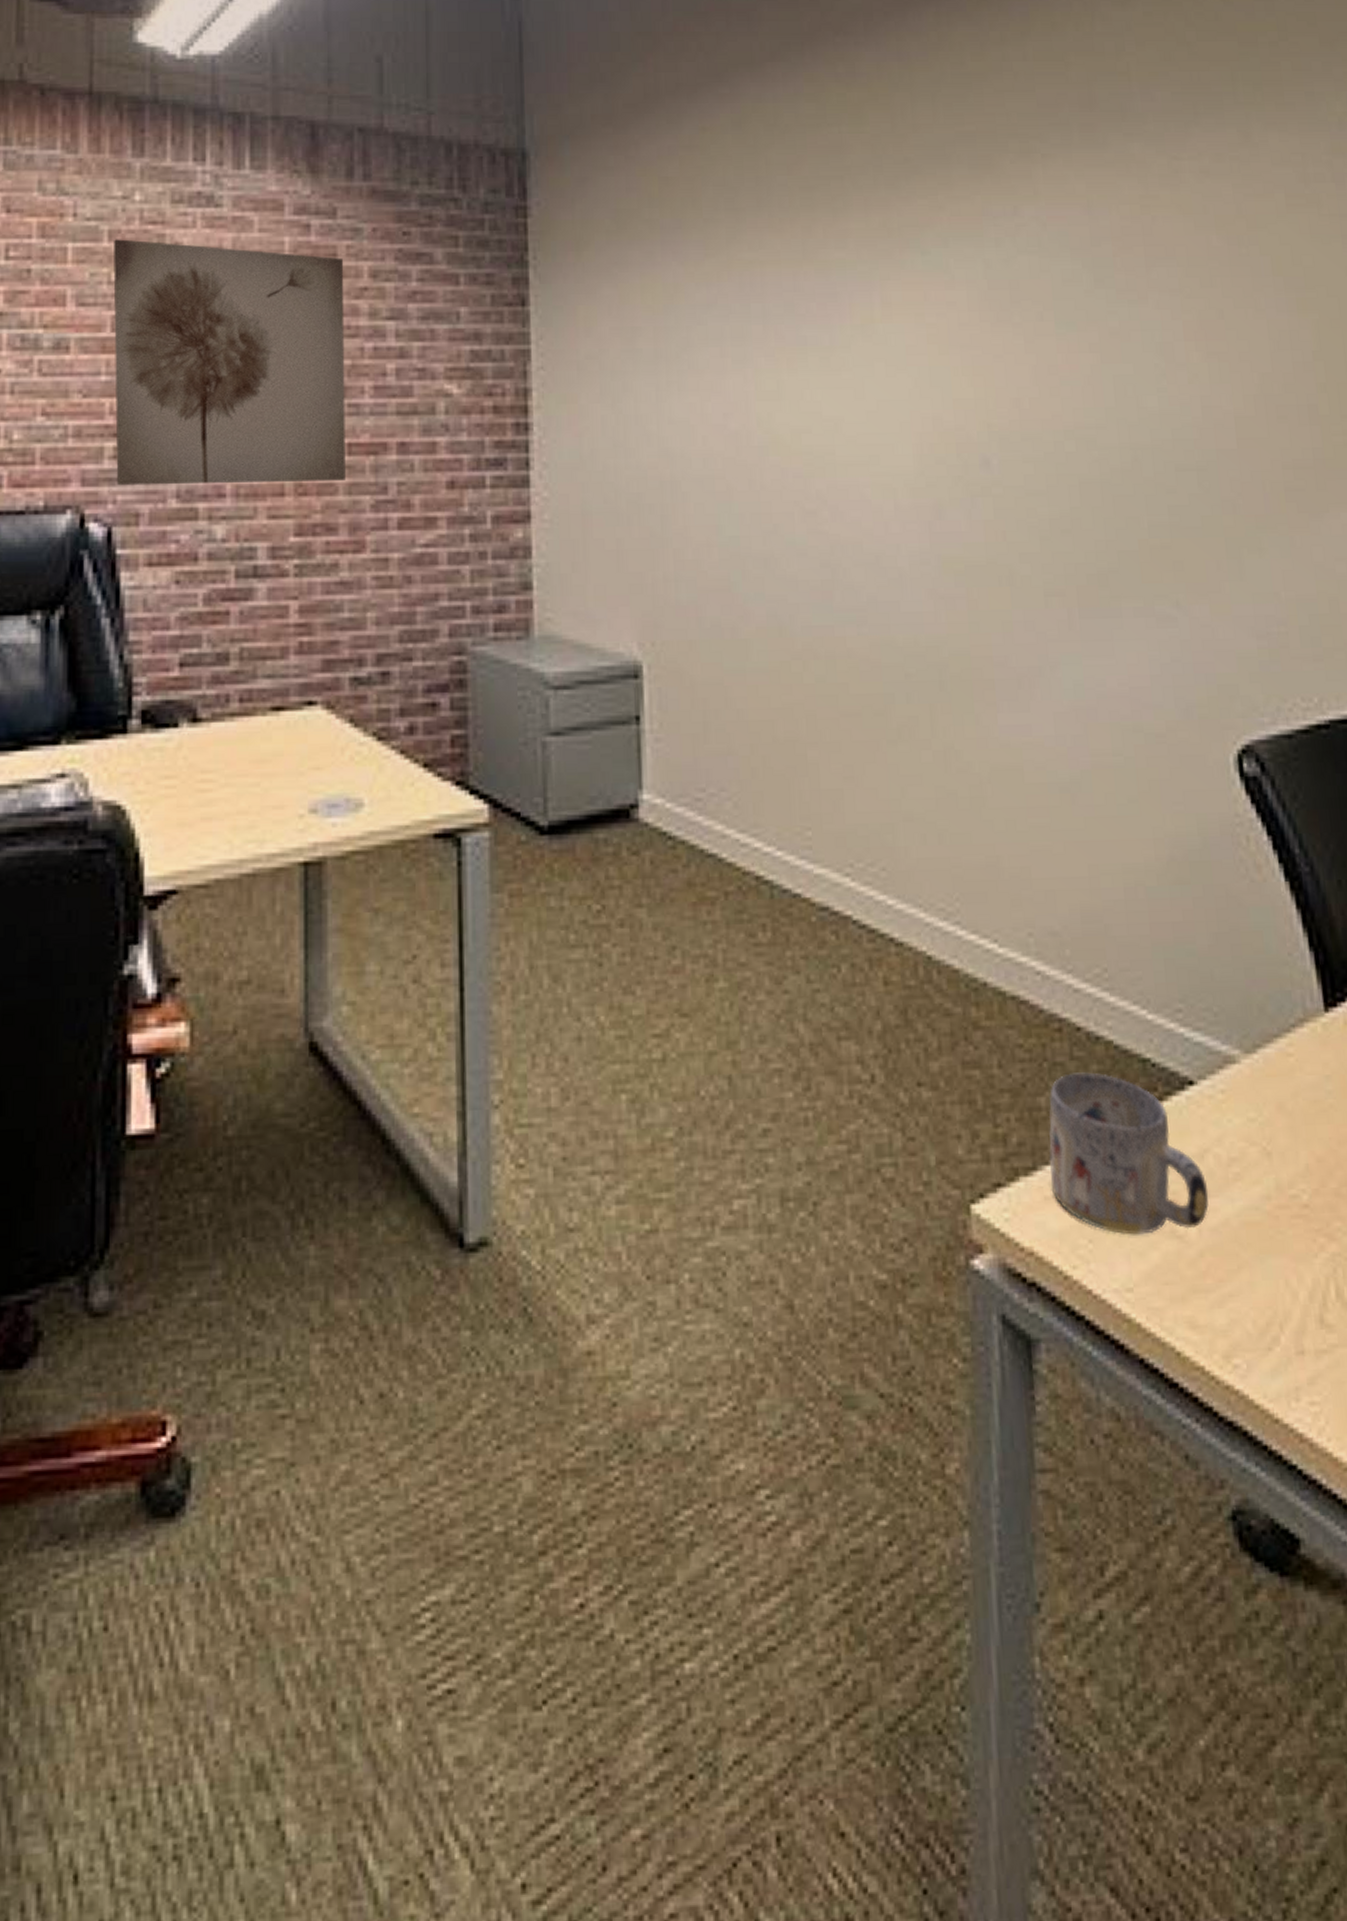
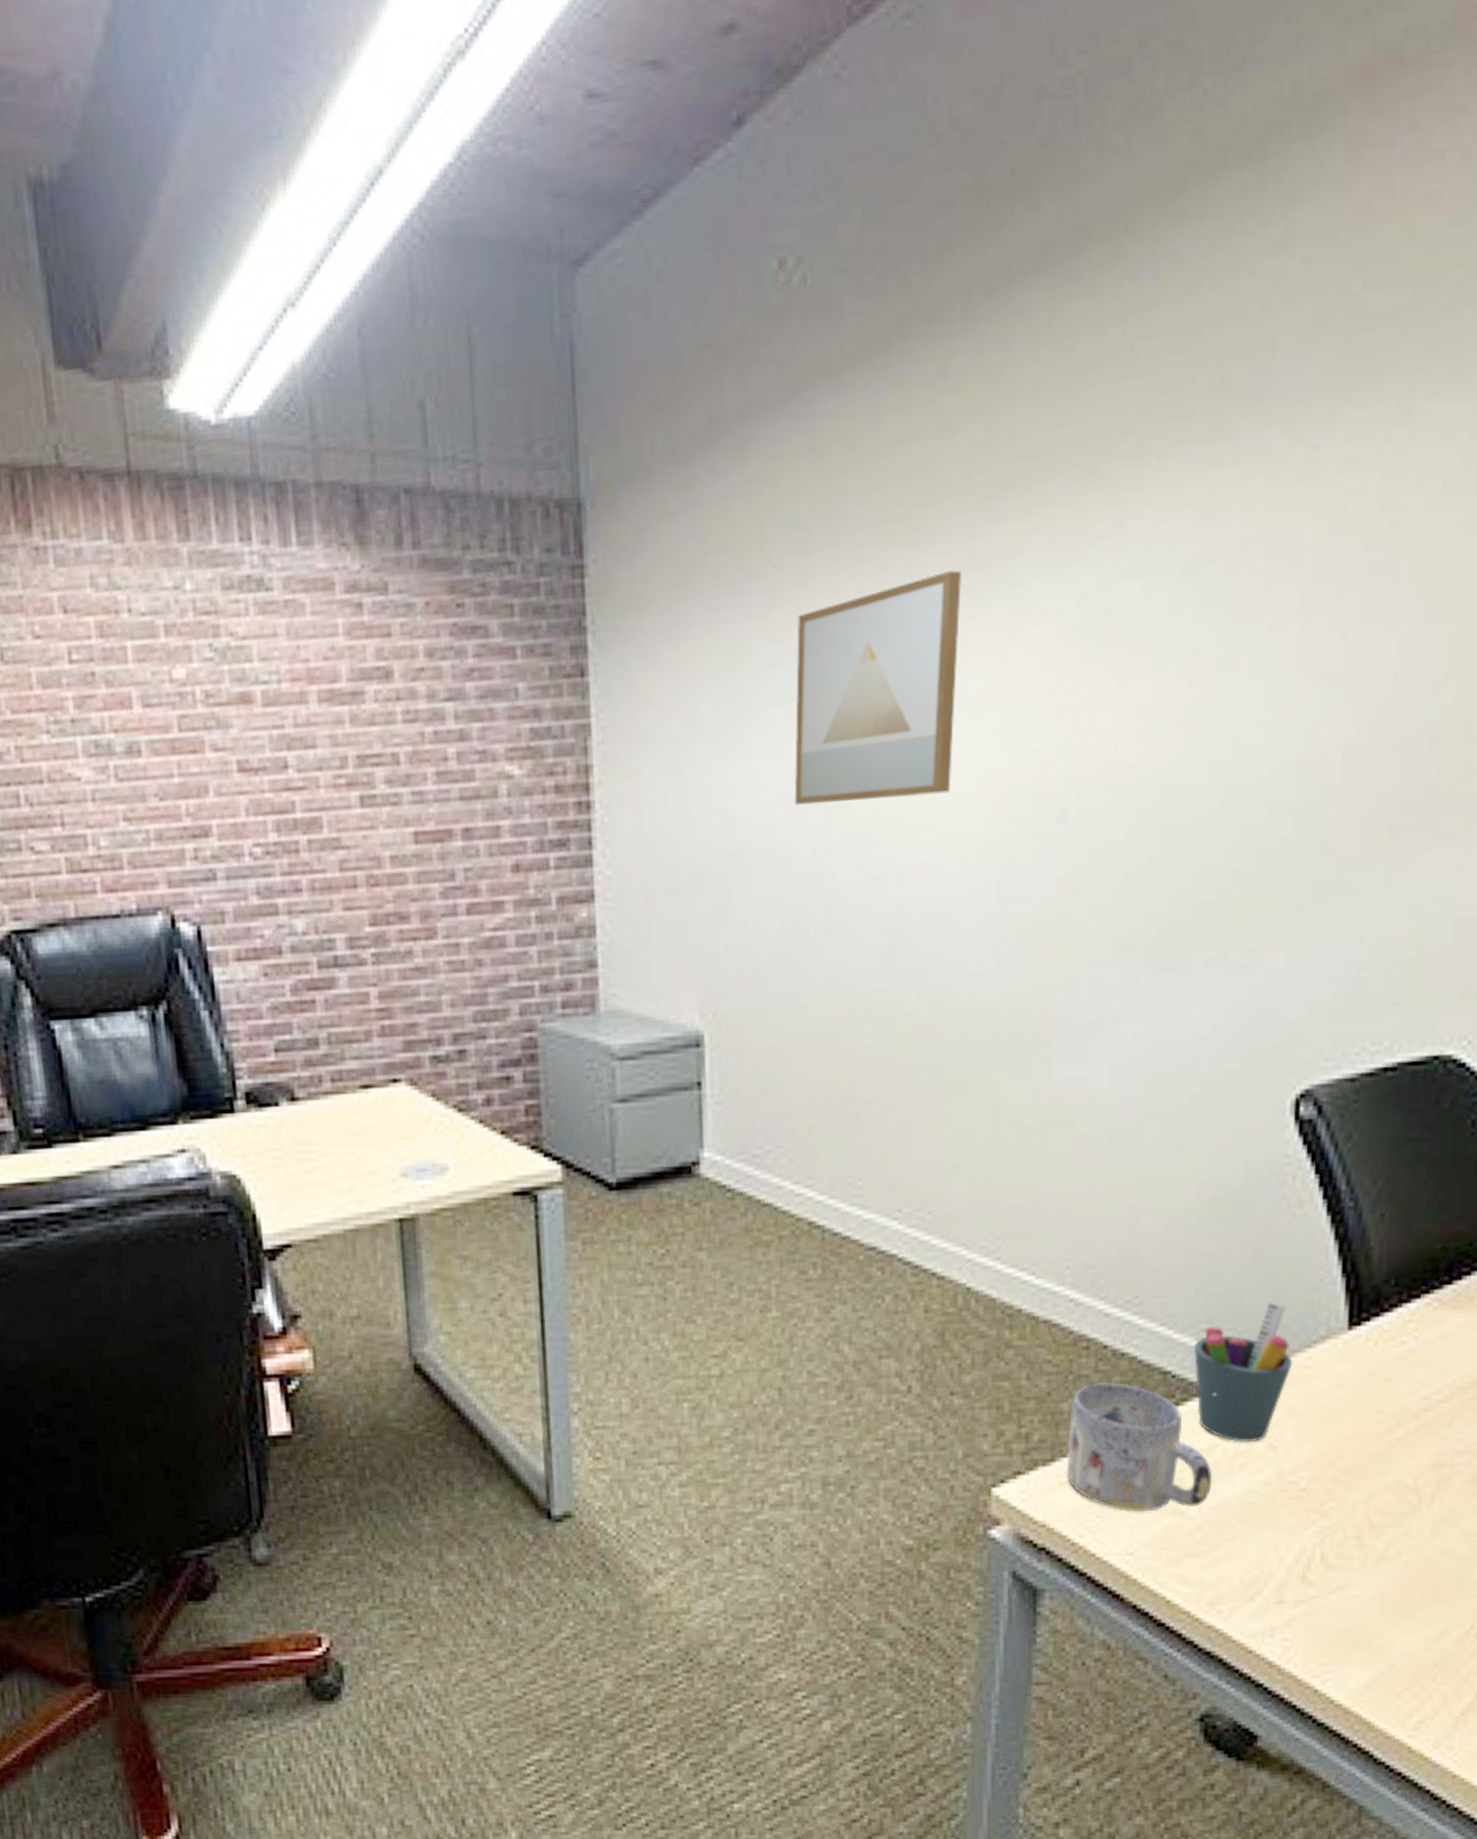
wall art: present [113,239,346,486] -> none [170,633,414,886]
wall art: none [728,236,879,439] -> present [794,570,961,806]
pen holder: none [1171,978,1275,1147] -> present [1194,1302,1293,1443]

